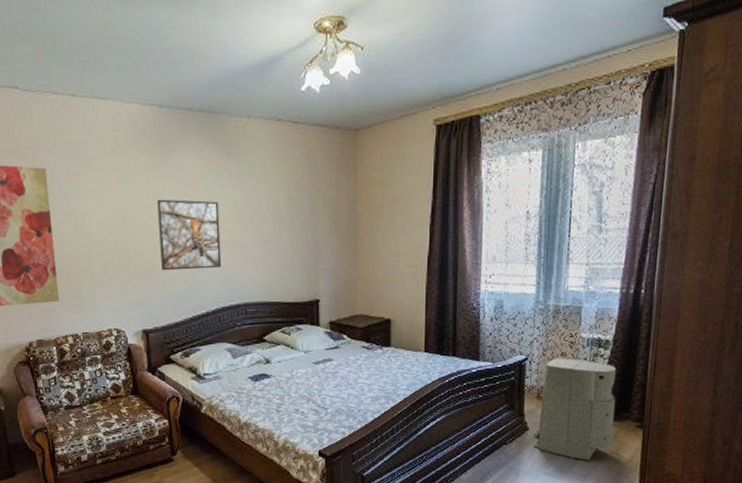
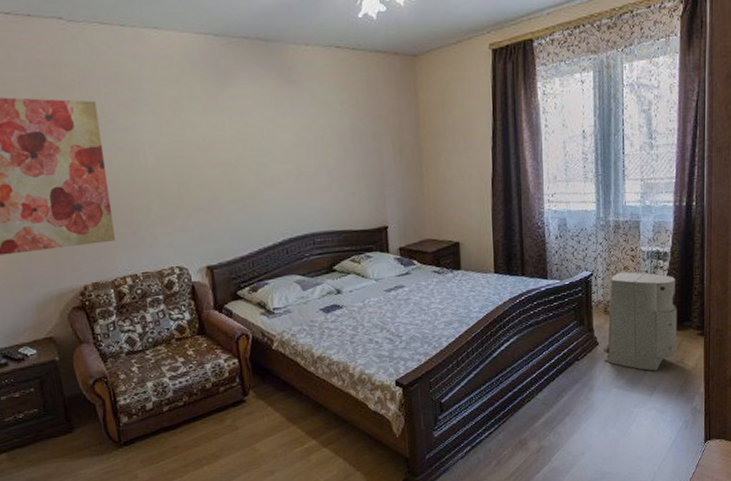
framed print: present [157,199,222,271] -> none [216,129,287,204]

